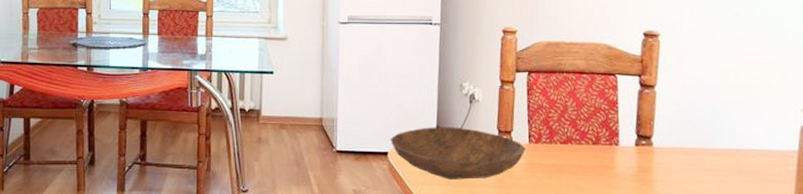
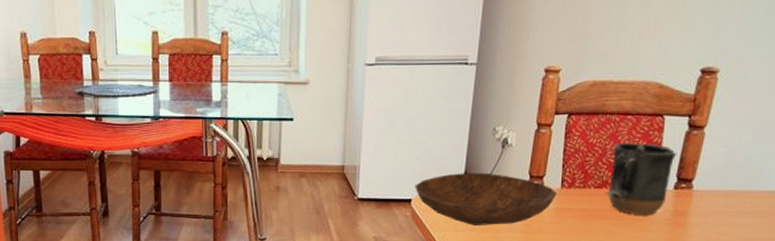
mug: none [571,99,634,171] -> present [605,142,677,215]

